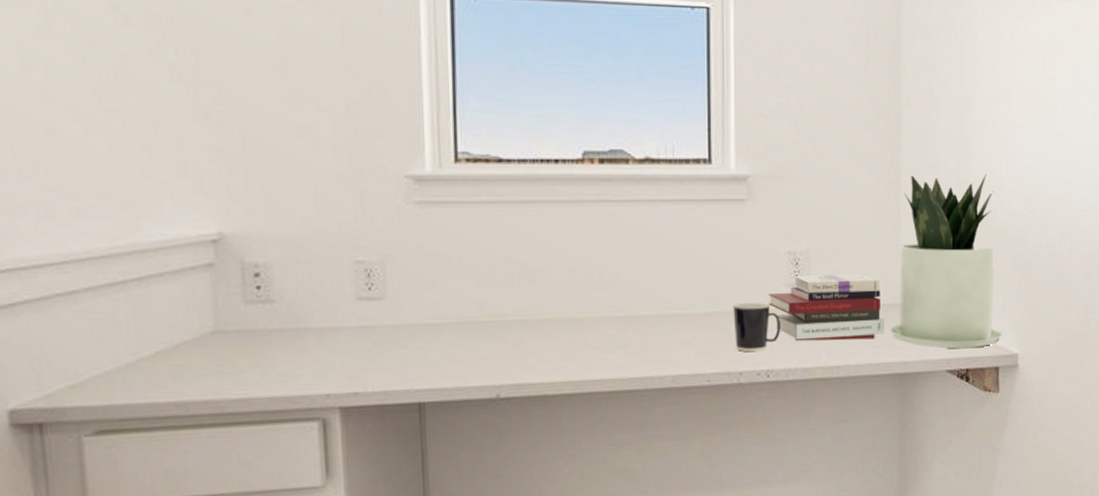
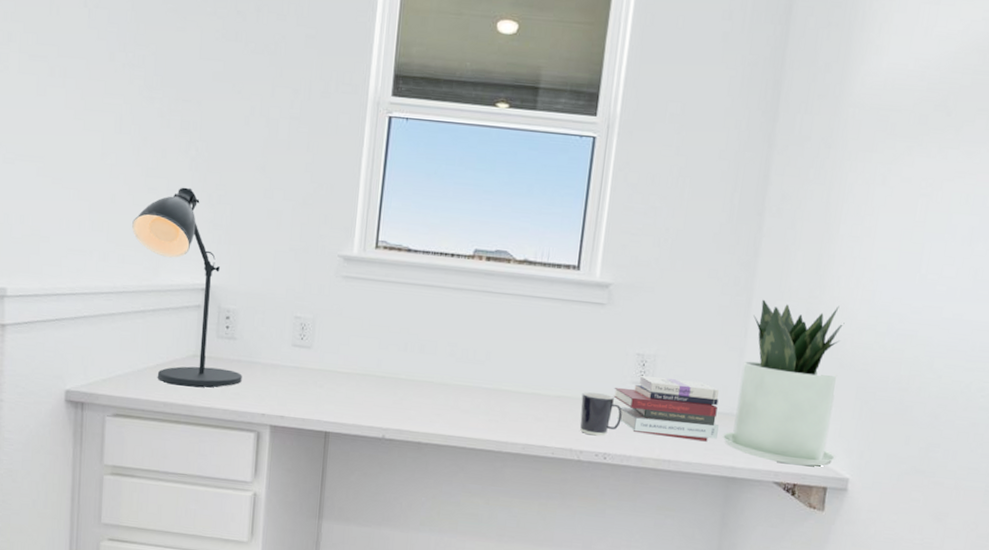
desk lamp: none [87,105,290,376] -> present [132,187,242,388]

